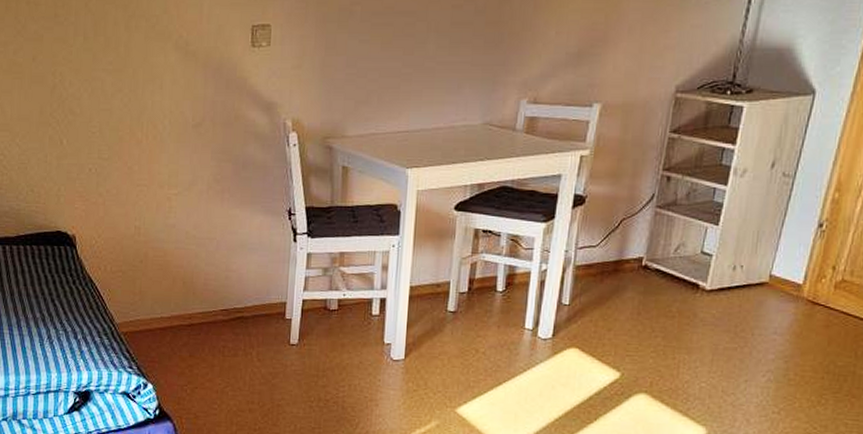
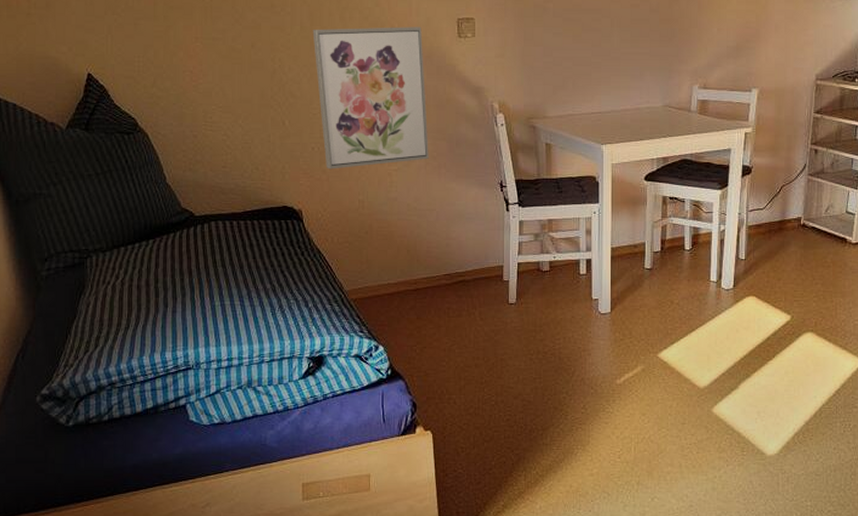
wall art: none [96,35,213,193] -> present [312,27,429,169]

